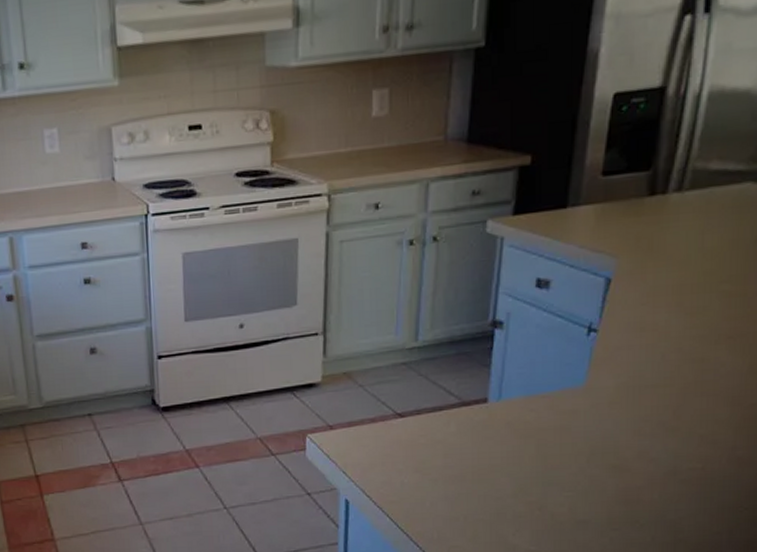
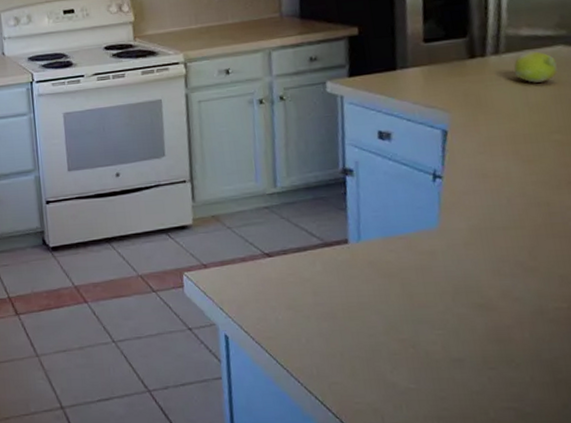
fruit: none [695,188,741,225] -> present [514,51,558,83]

